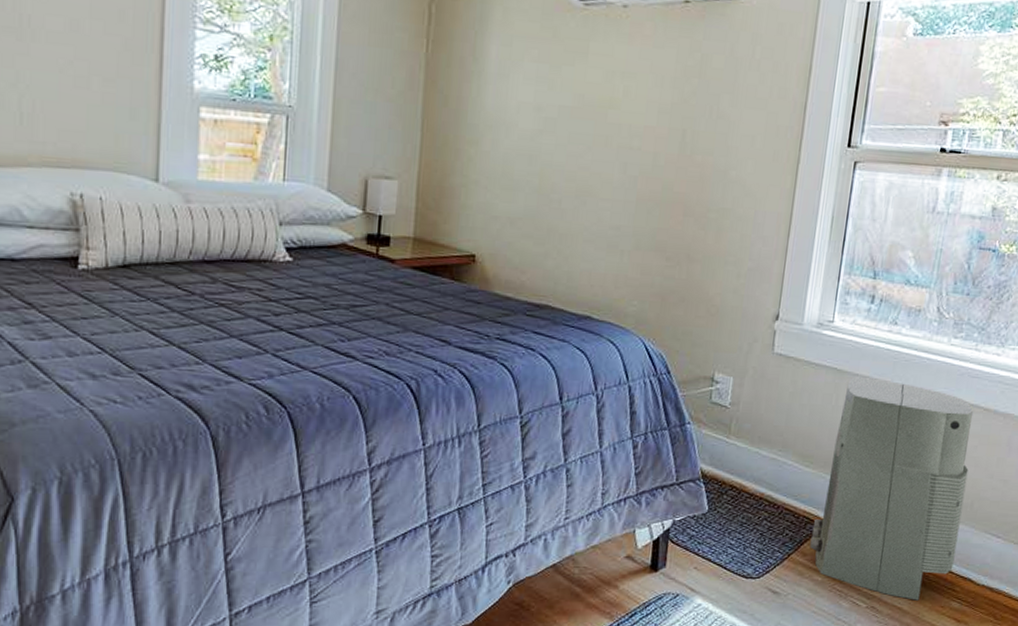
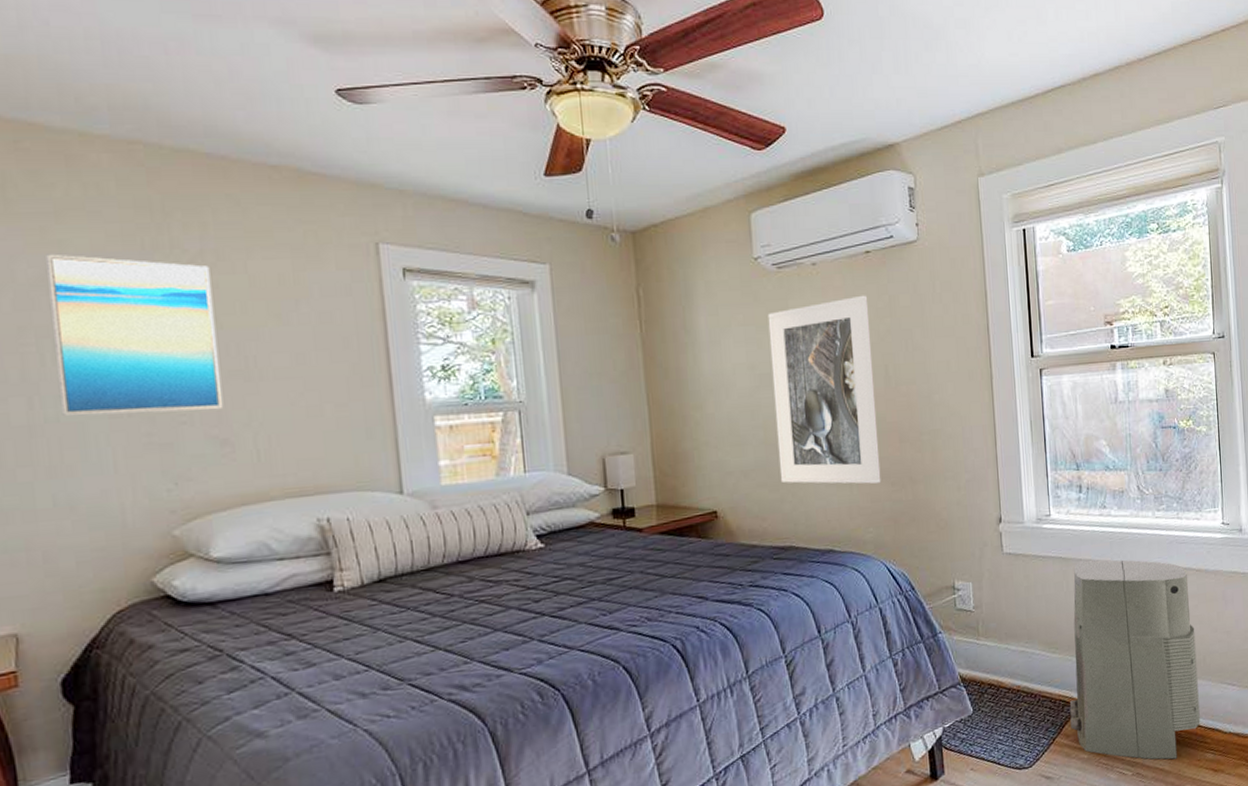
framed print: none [548,48,677,255] -> present [767,295,881,484]

